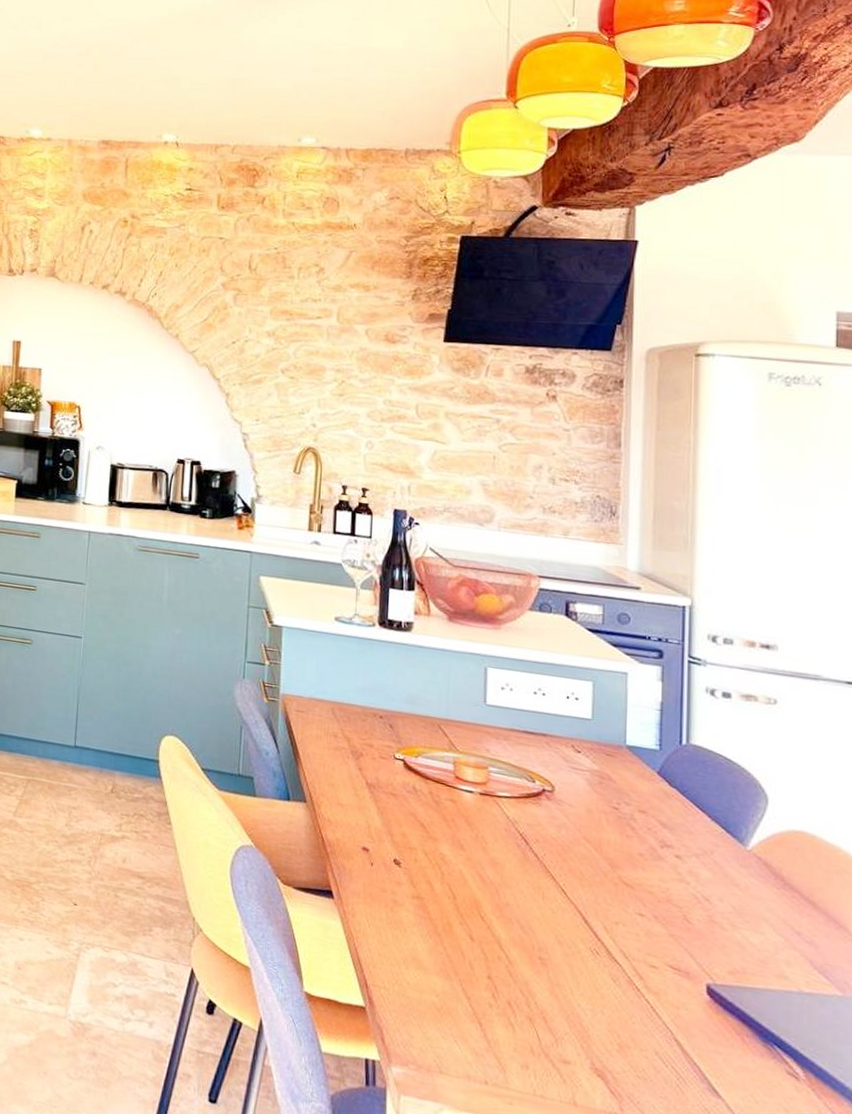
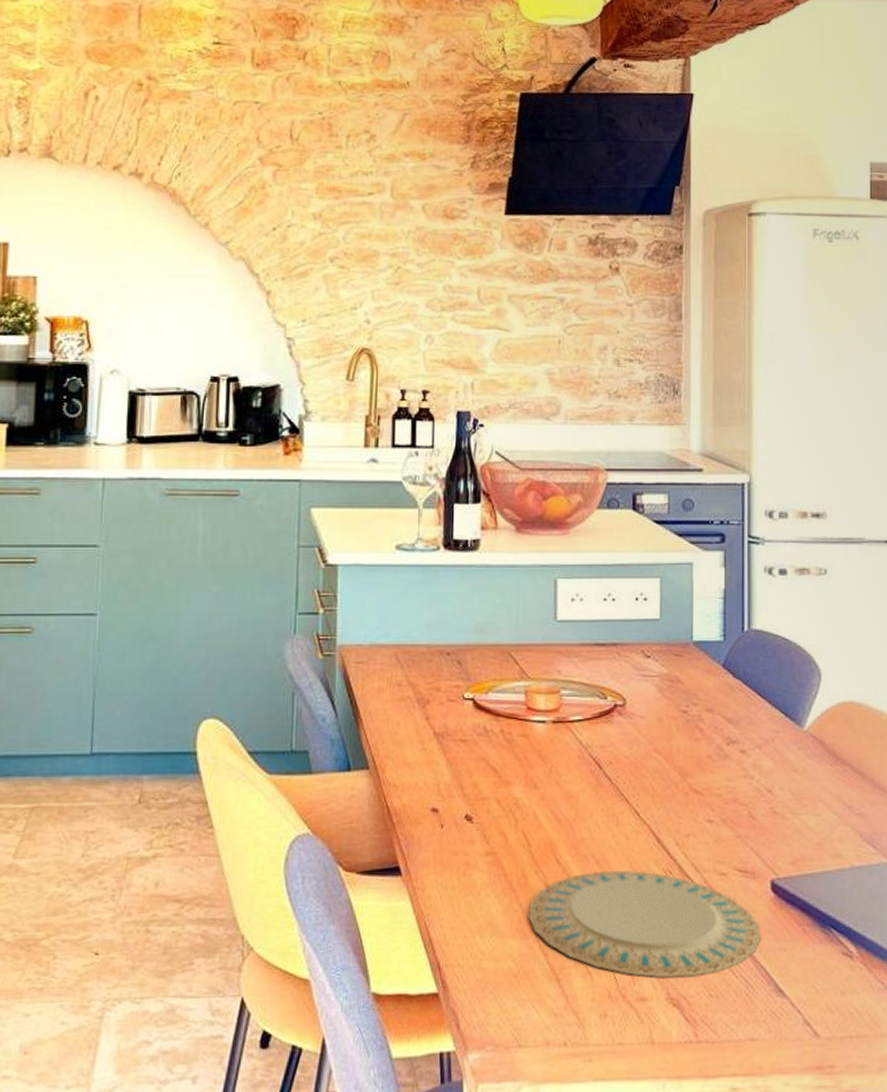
plate: none [452,934,694,1057] -> present [528,871,760,978]

